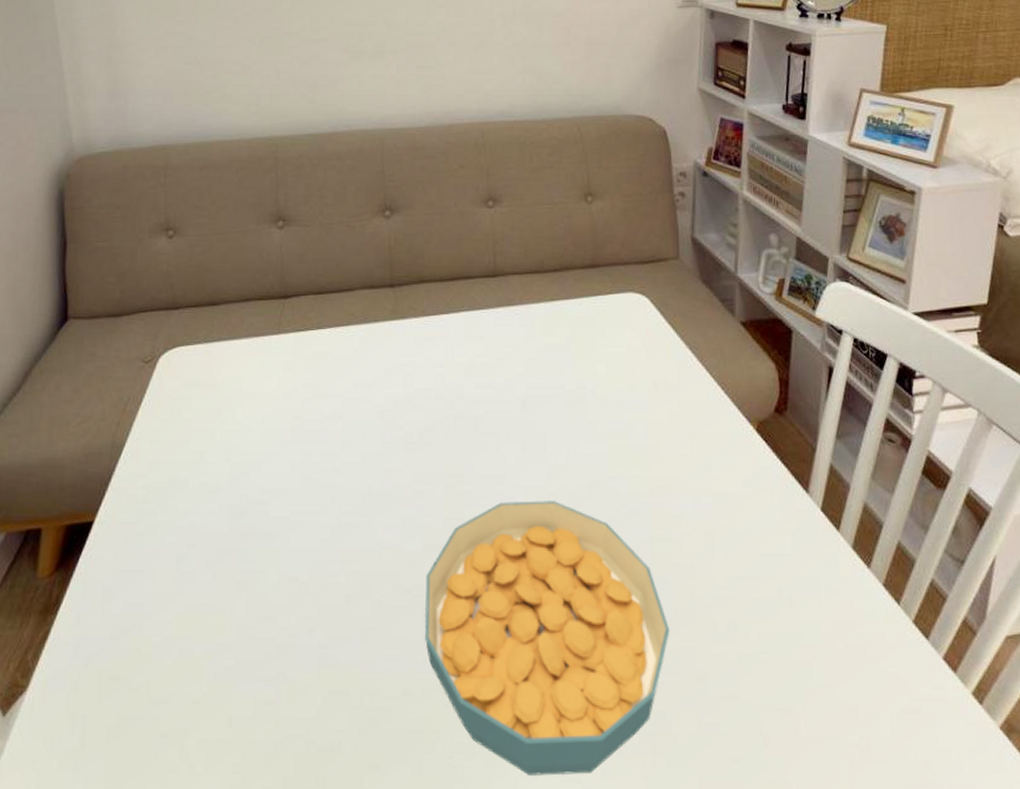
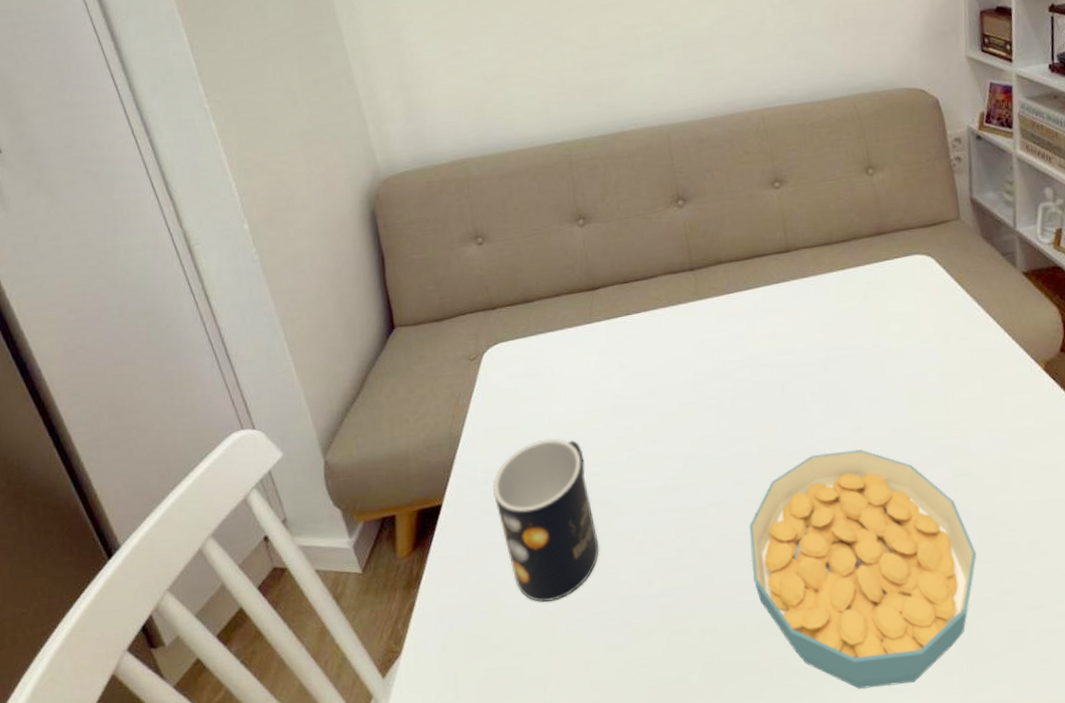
mug: none [151,458,260,644] -> present [492,438,599,603]

